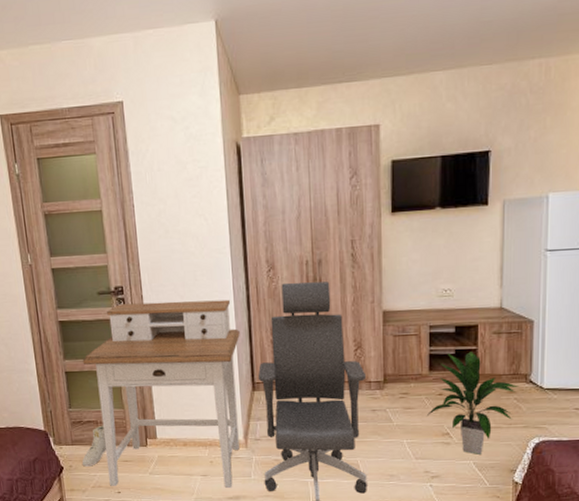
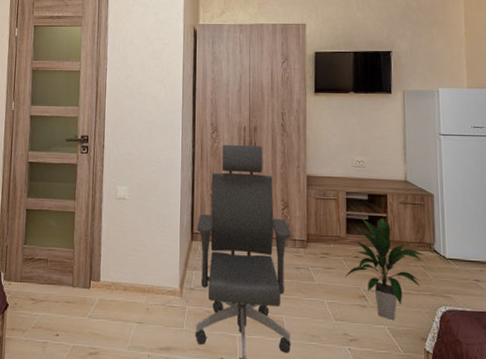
desk: present [82,299,240,489] -> none [43,151,184,339]
sneaker: present [82,425,106,467] -> none [27,264,53,305]

